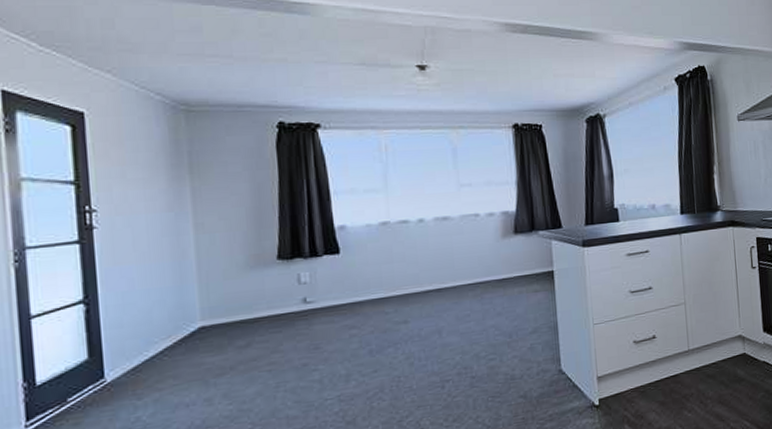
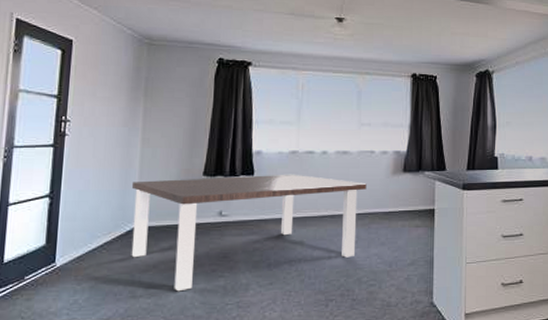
dining table: none [188,247,475,393] -> present [131,174,367,292]

